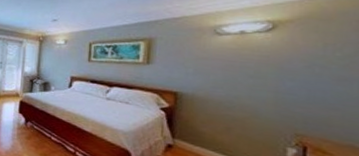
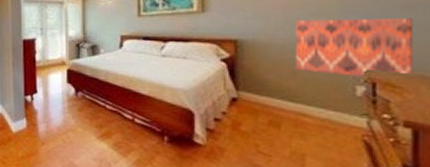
wall art: none [229,80,347,142] -> present [294,18,414,78]

